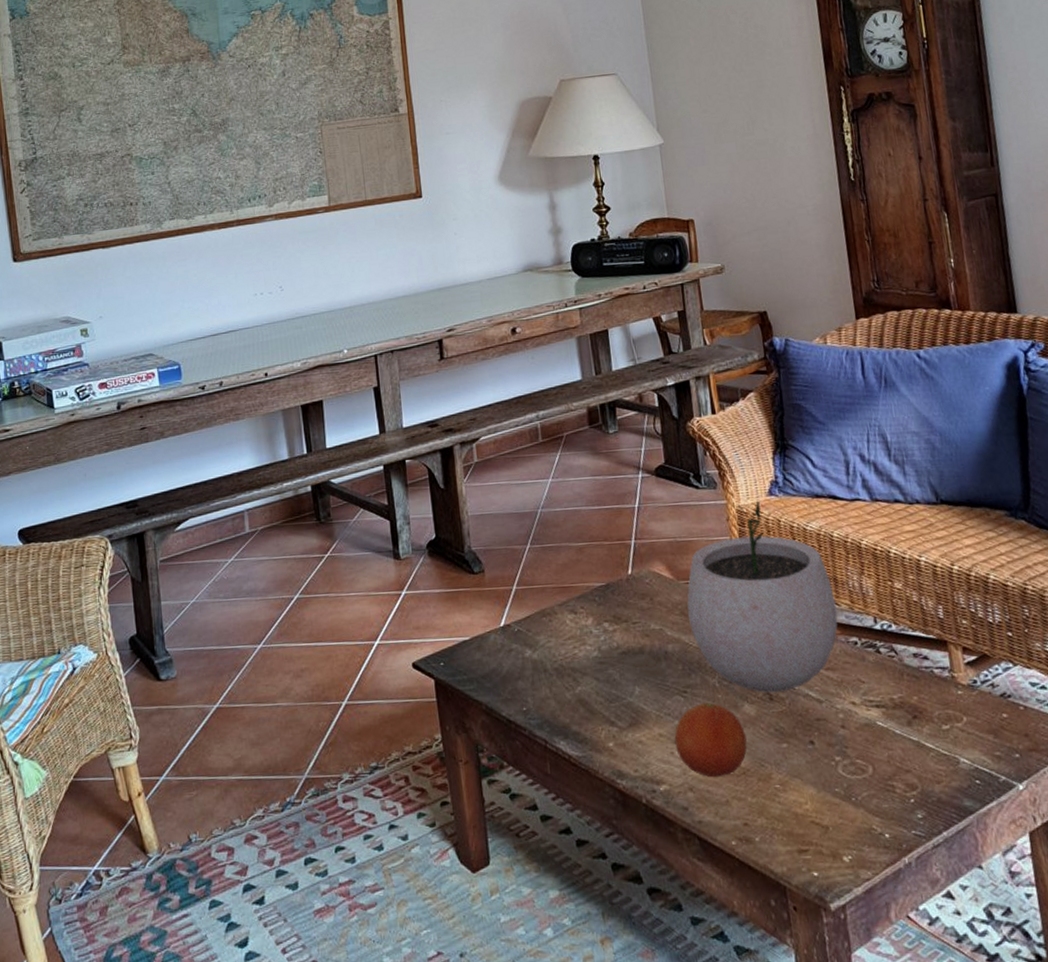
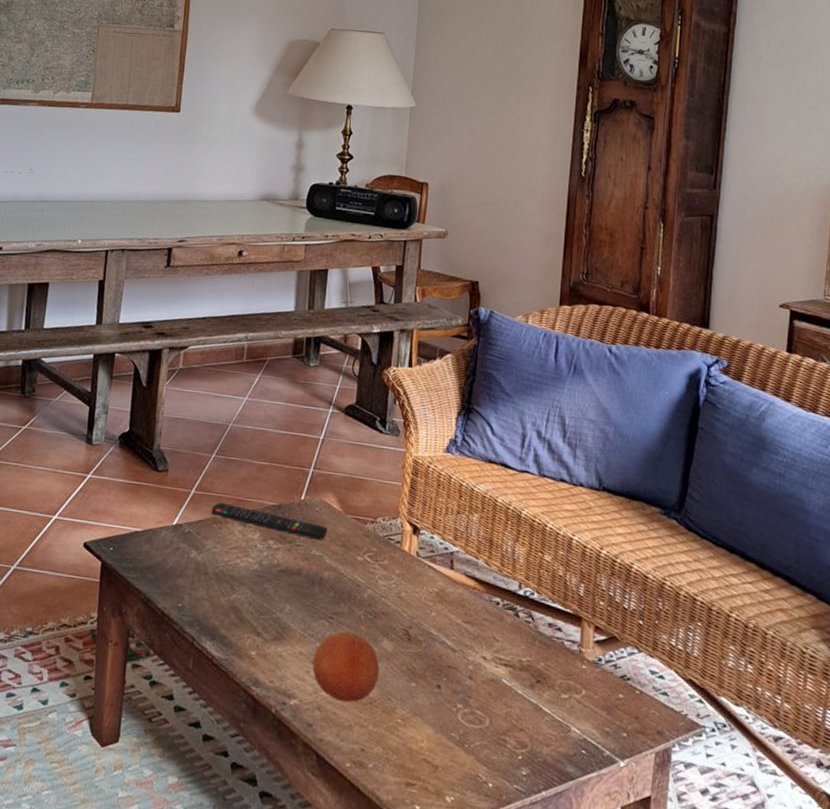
remote control: none [537,593,662,614] -> present [211,502,327,541]
plant pot: present [687,501,838,693] -> none [348,454,487,635]

